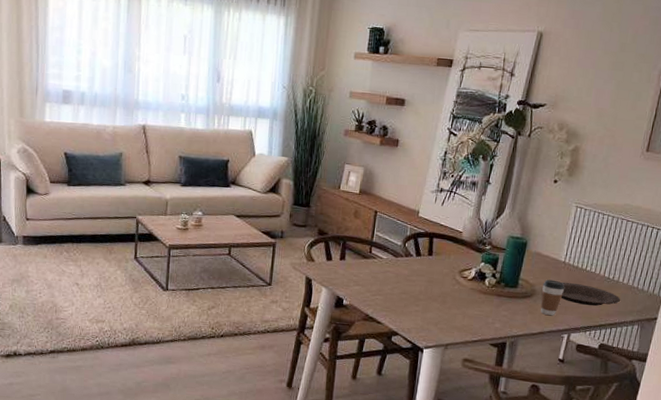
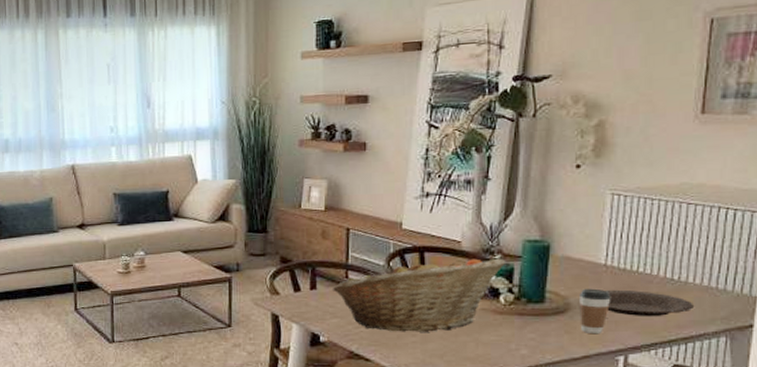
fruit basket: none [357,241,494,304] -> present [332,258,506,332]

